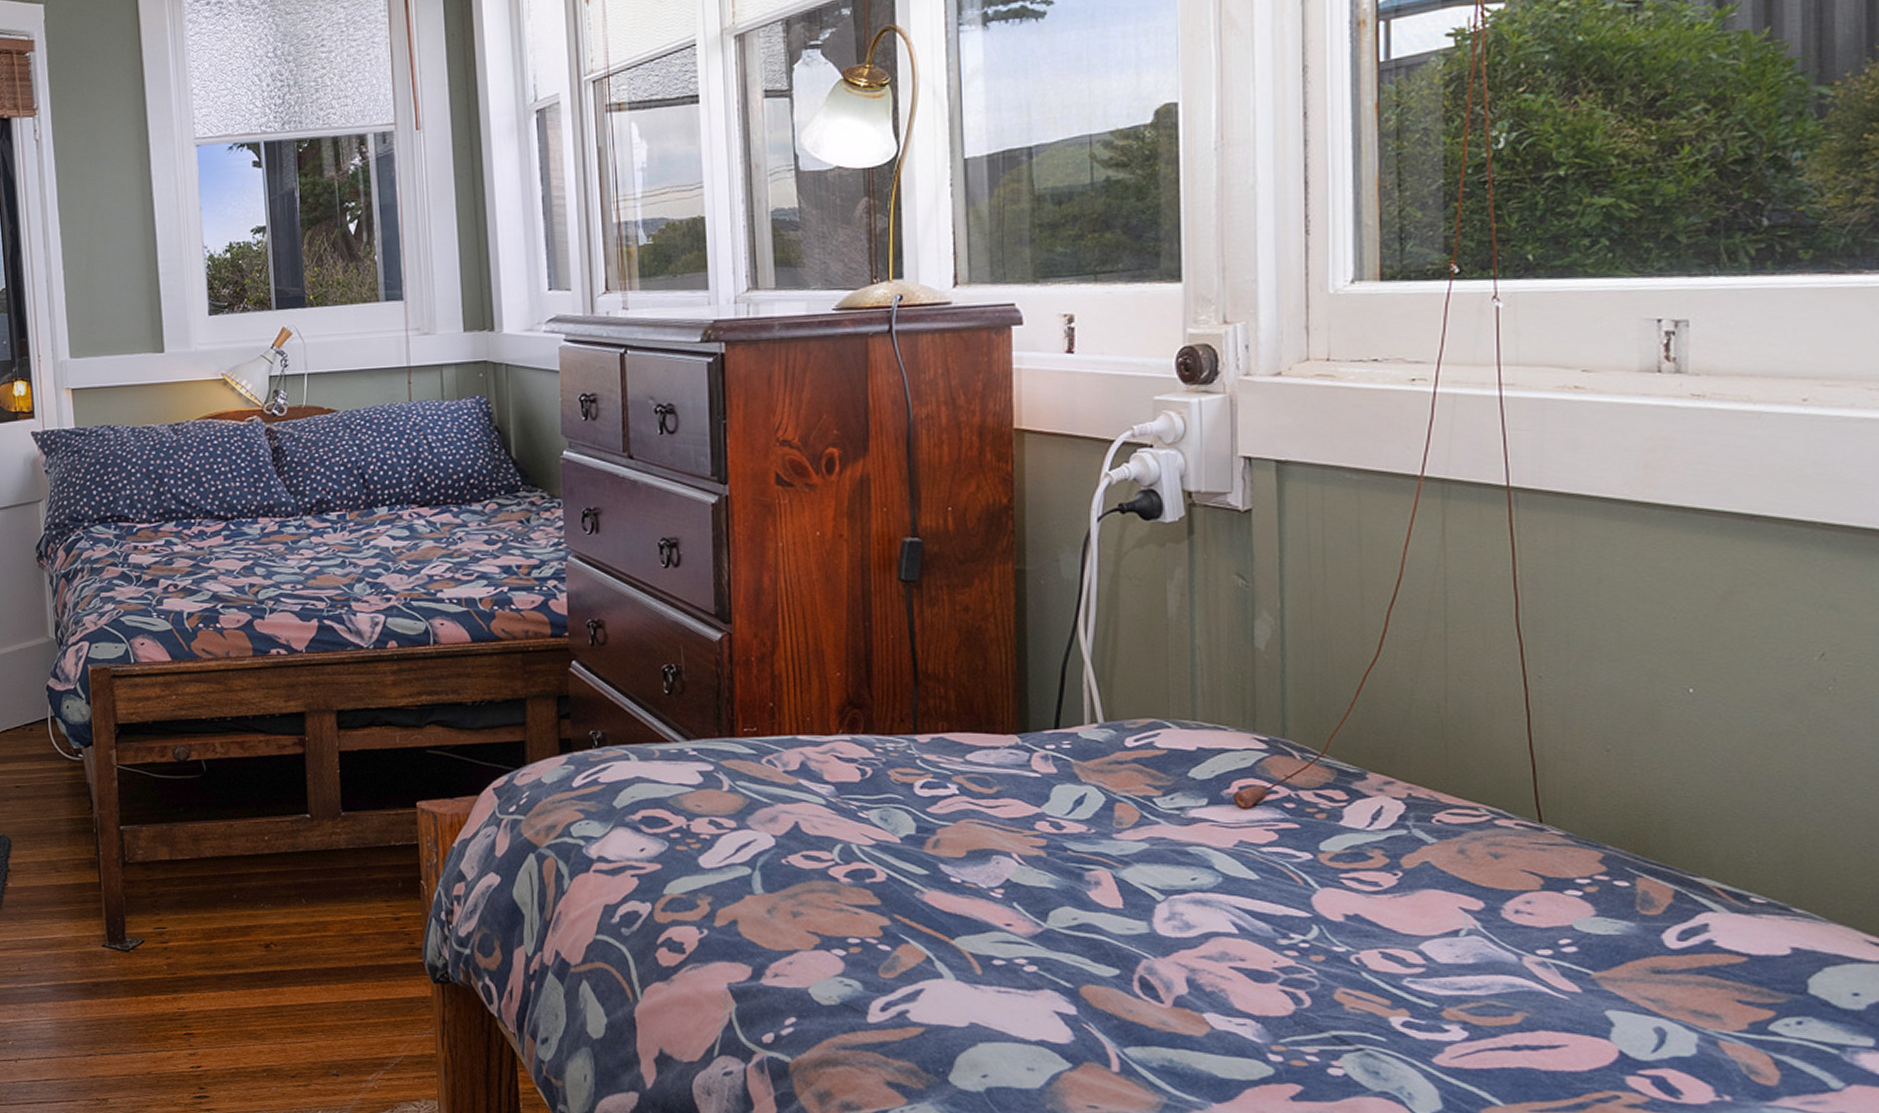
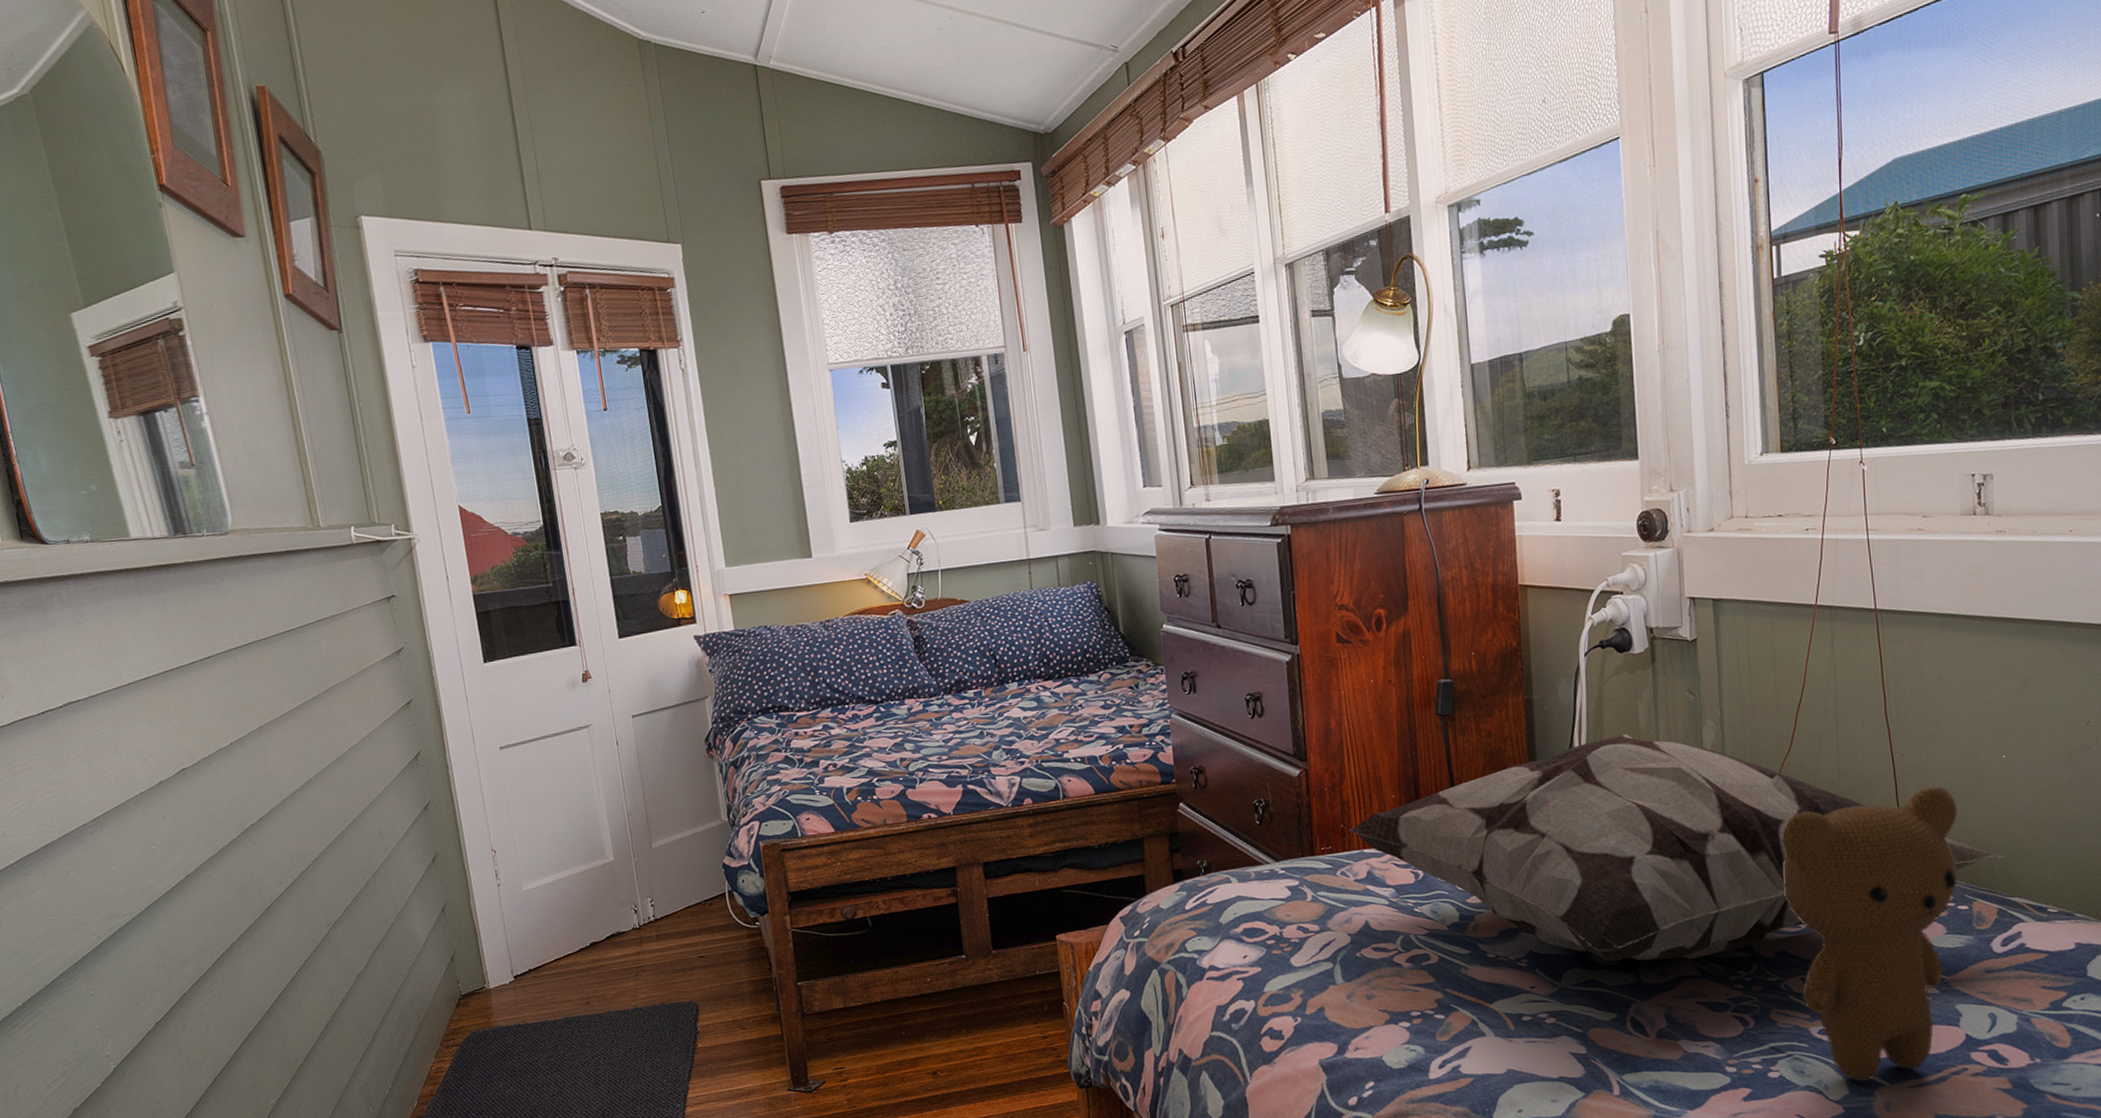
decorative pillow: none [778,622,1687,912] -> present [1348,734,2005,962]
teddy bear: none [1359,723,1619,1096] -> present [1782,787,1958,1082]

